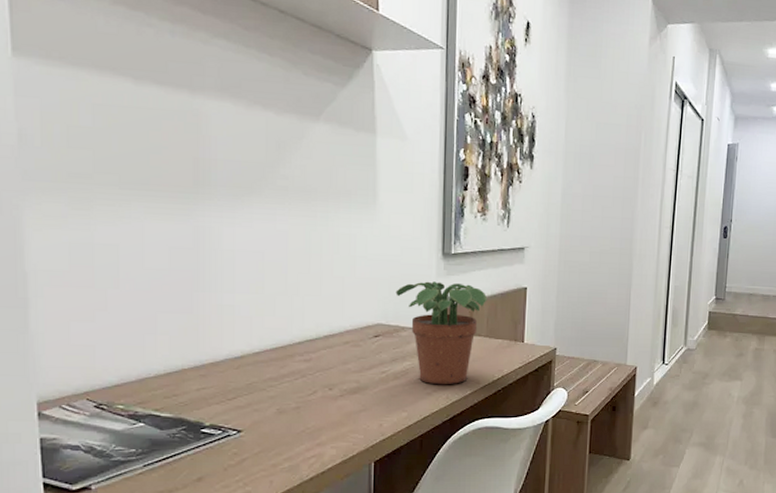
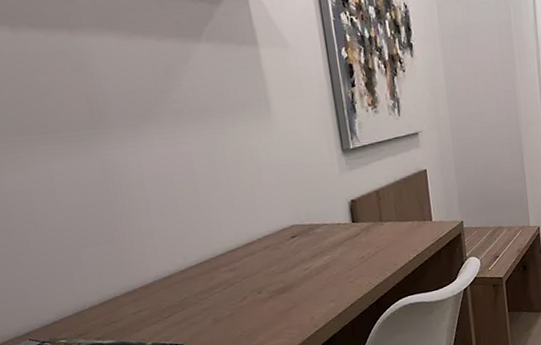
potted plant: present [395,281,488,385] -> none [304,175,392,273]

